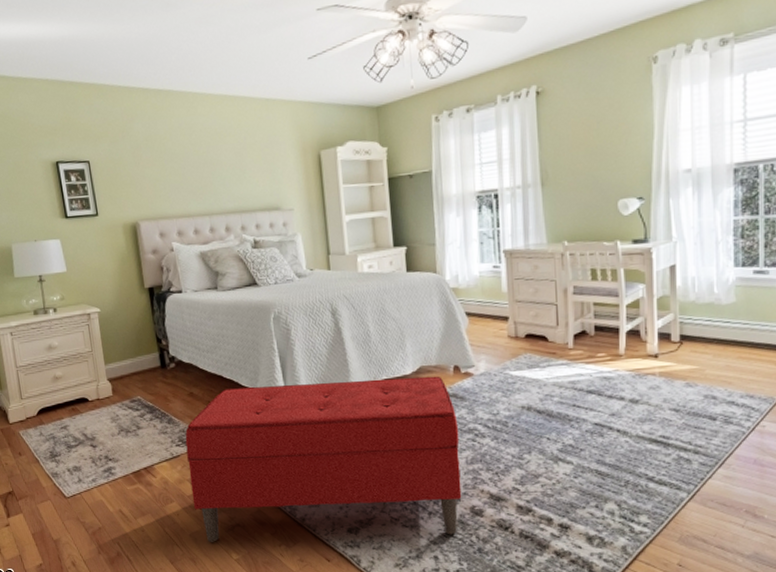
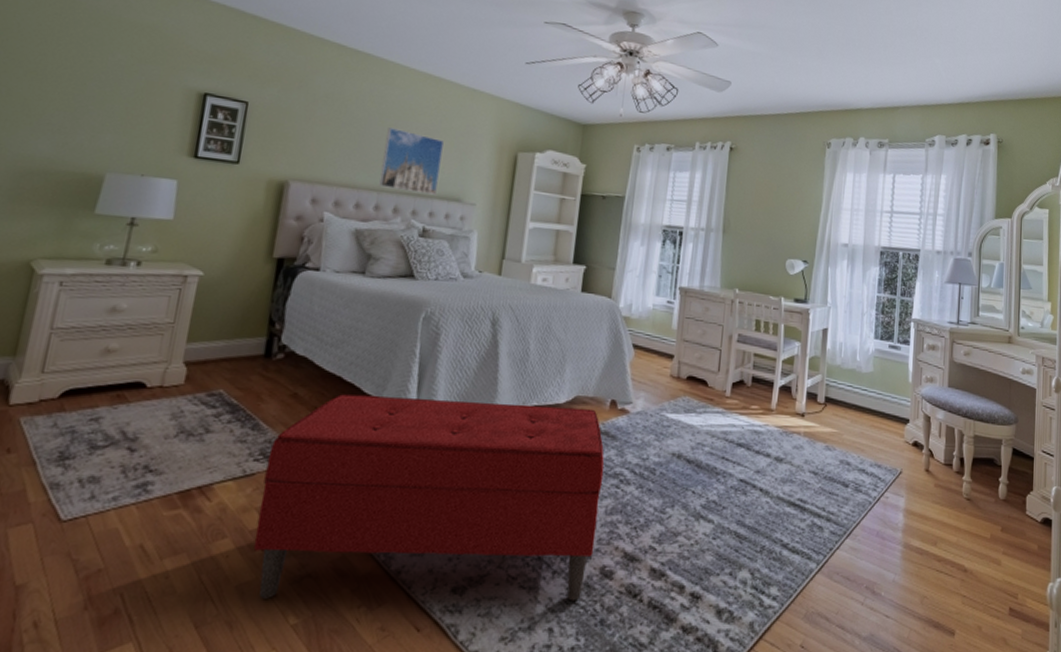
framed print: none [203,154,257,211] -> present [379,127,444,195]

